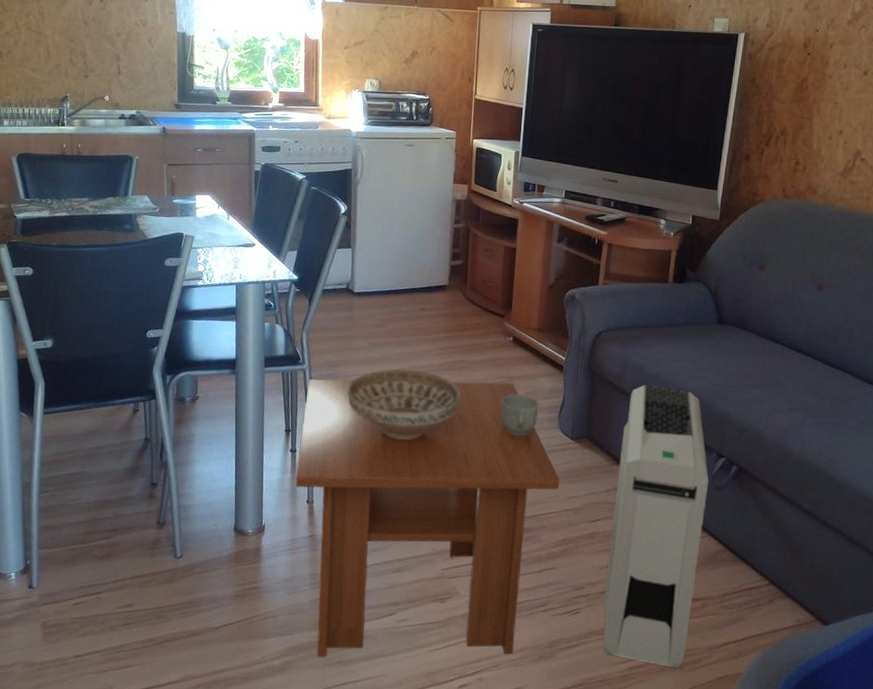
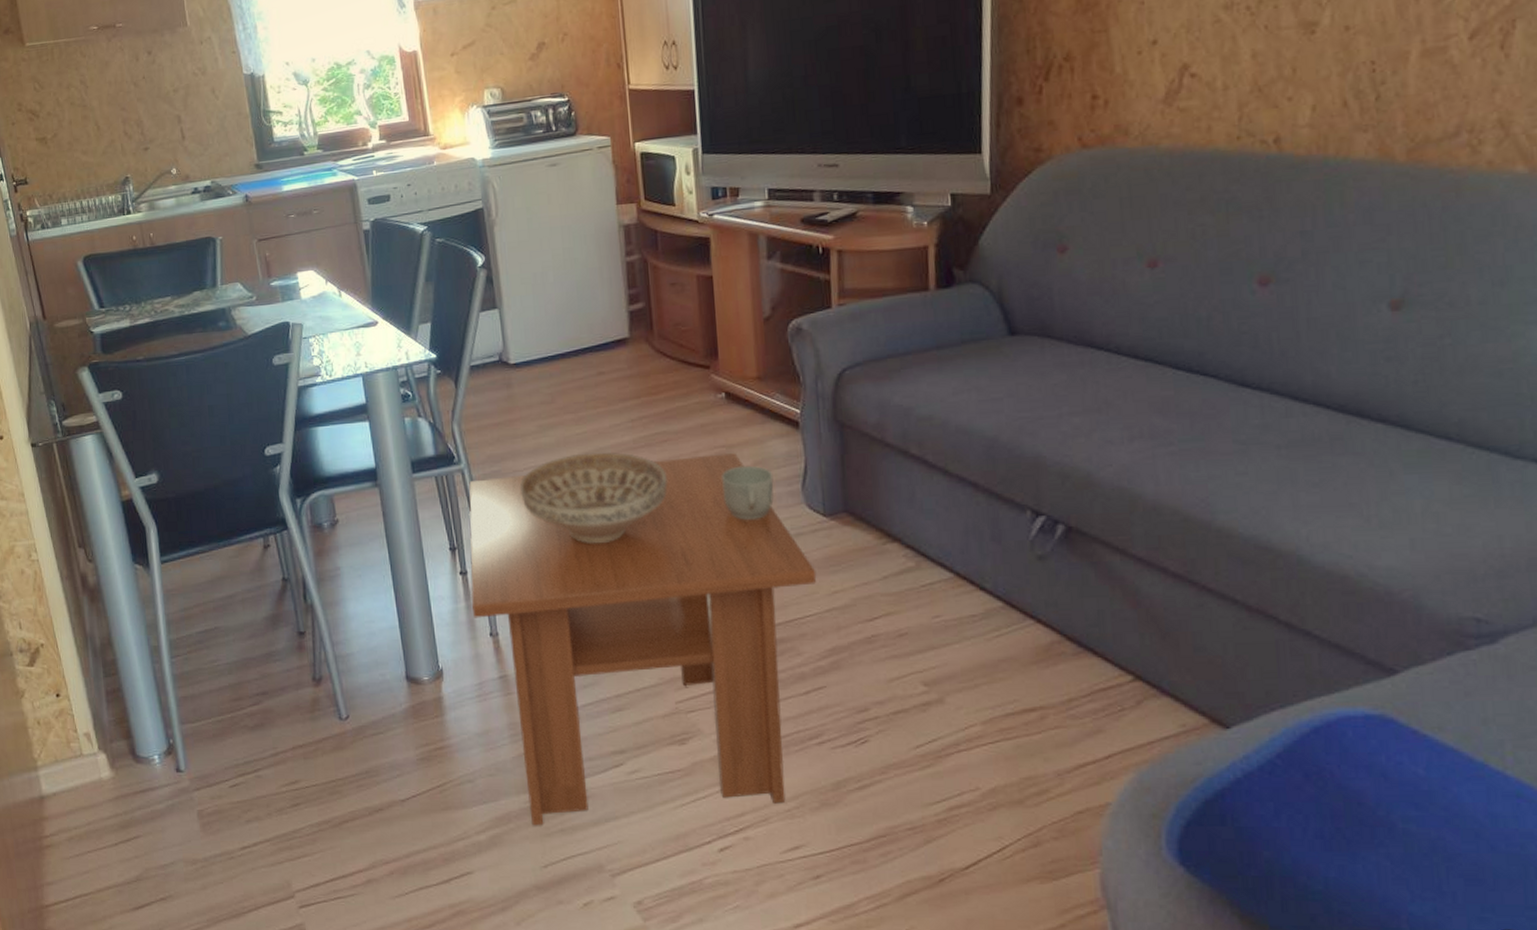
air purifier: present [603,385,709,669] -> none [894,431,1027,804]

